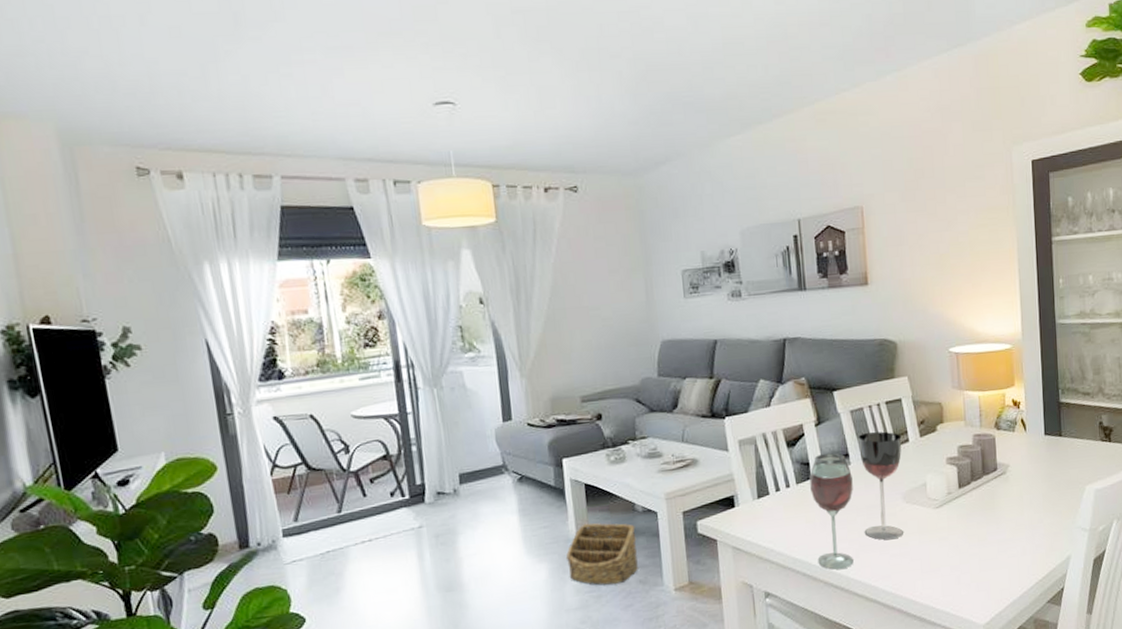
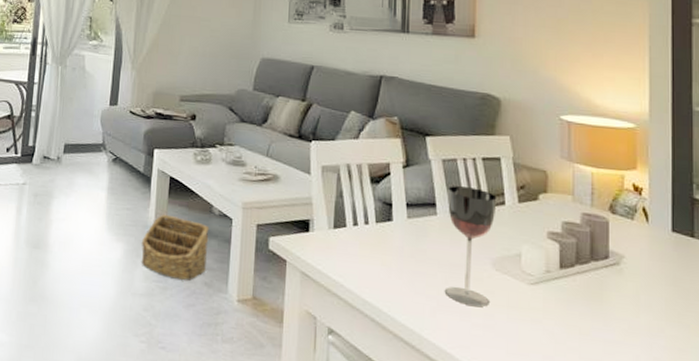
wineglass: present [809,453,854,570] -> none [389,197,437,325]

